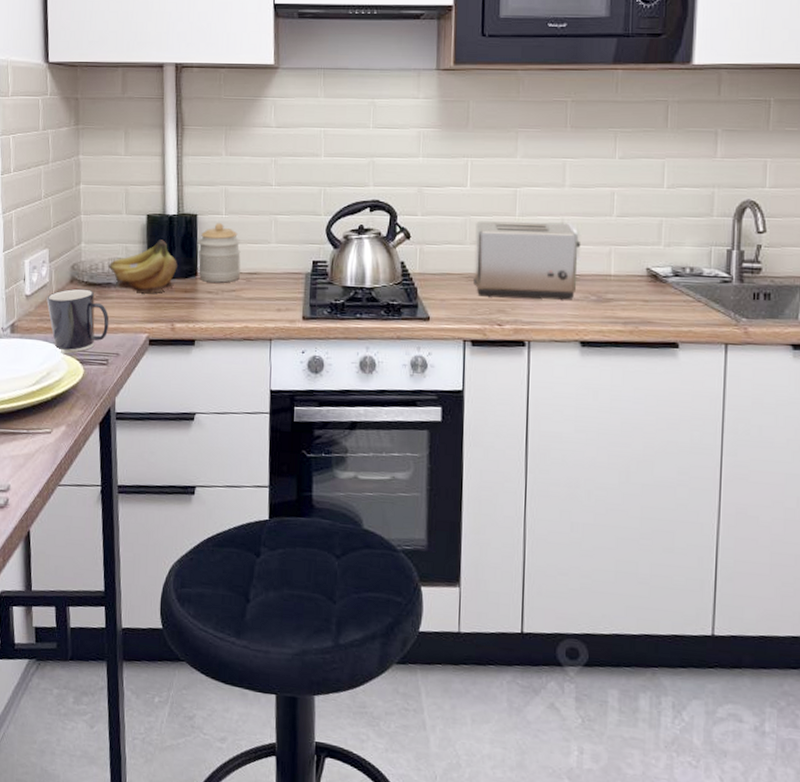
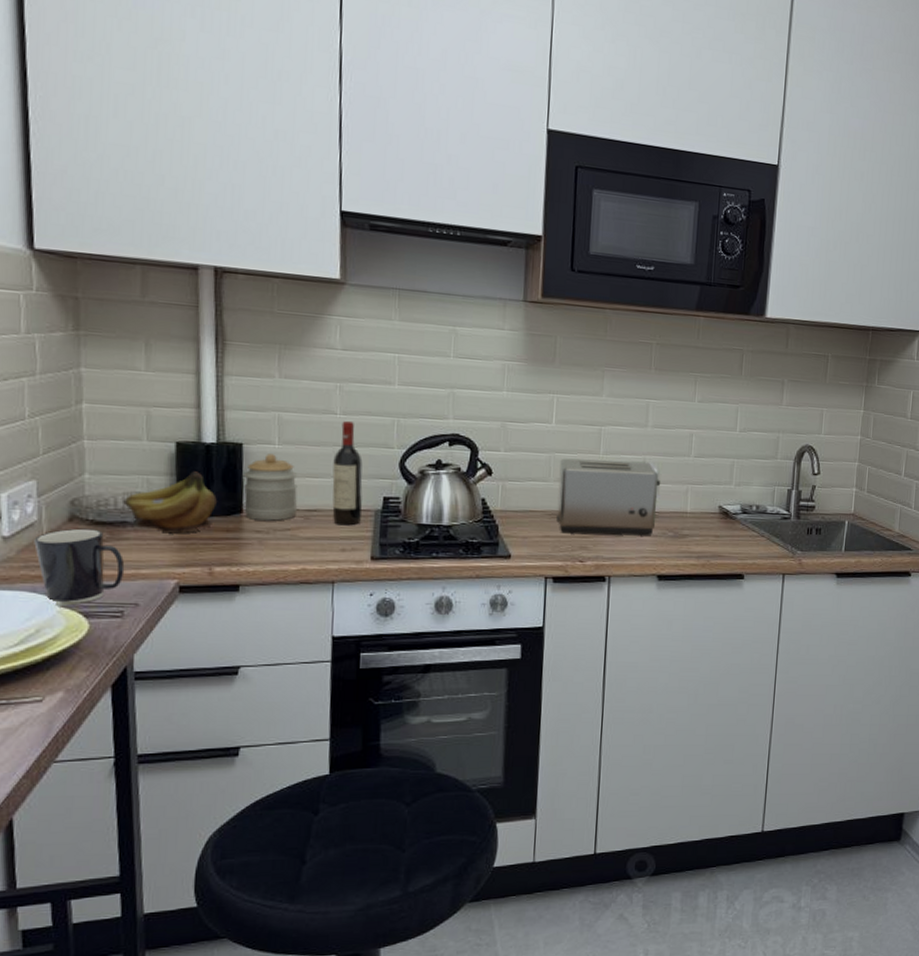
wine bottle: none [269,192,295,288] -> present [332,421,363,526]

